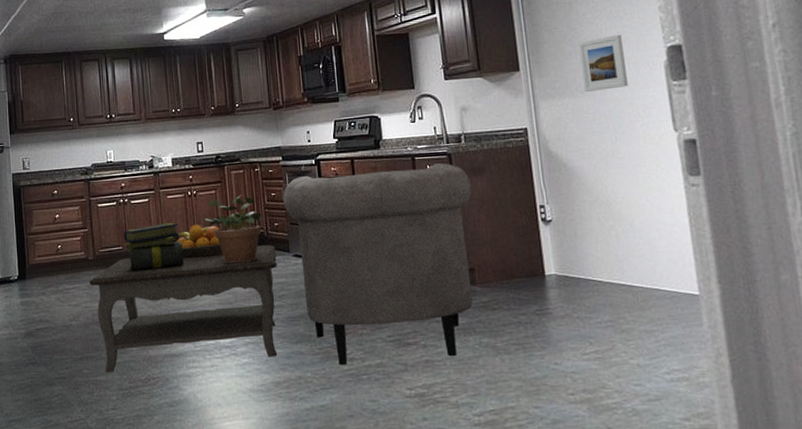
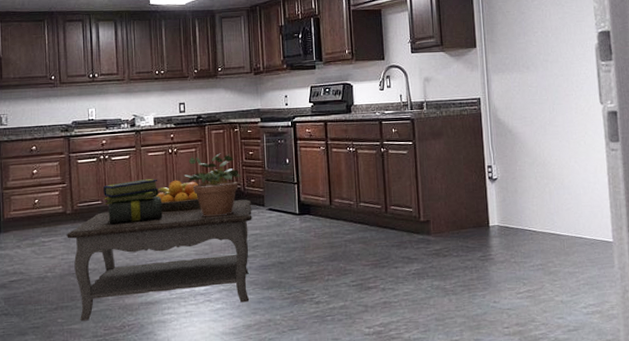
chair: present [283,163,473,365] -> none [260,127,430,308]
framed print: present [578,34,628,92] -> none [526,19,565,68]

